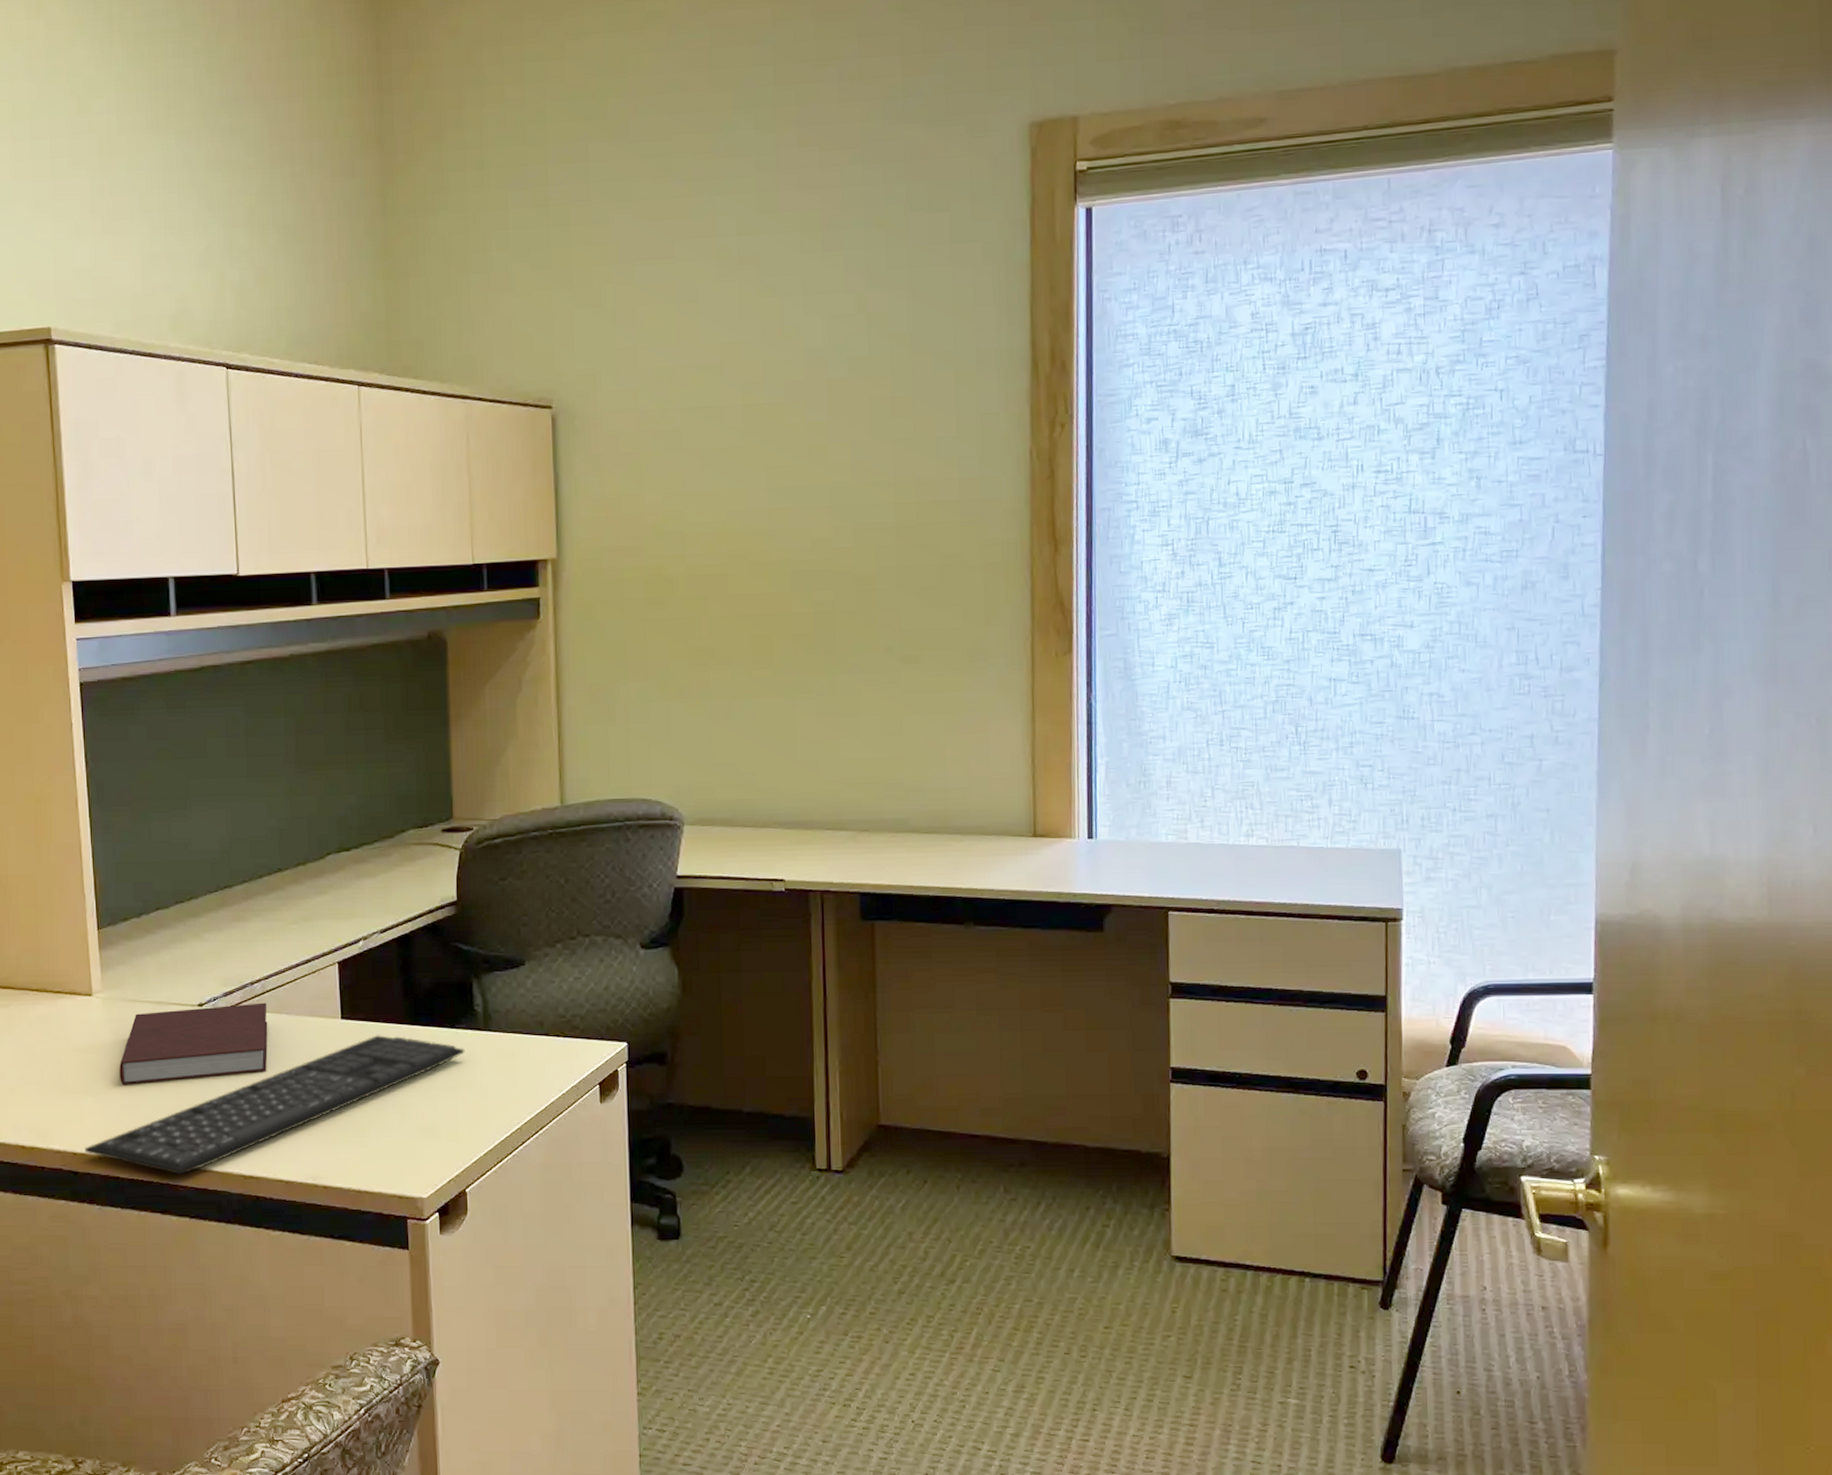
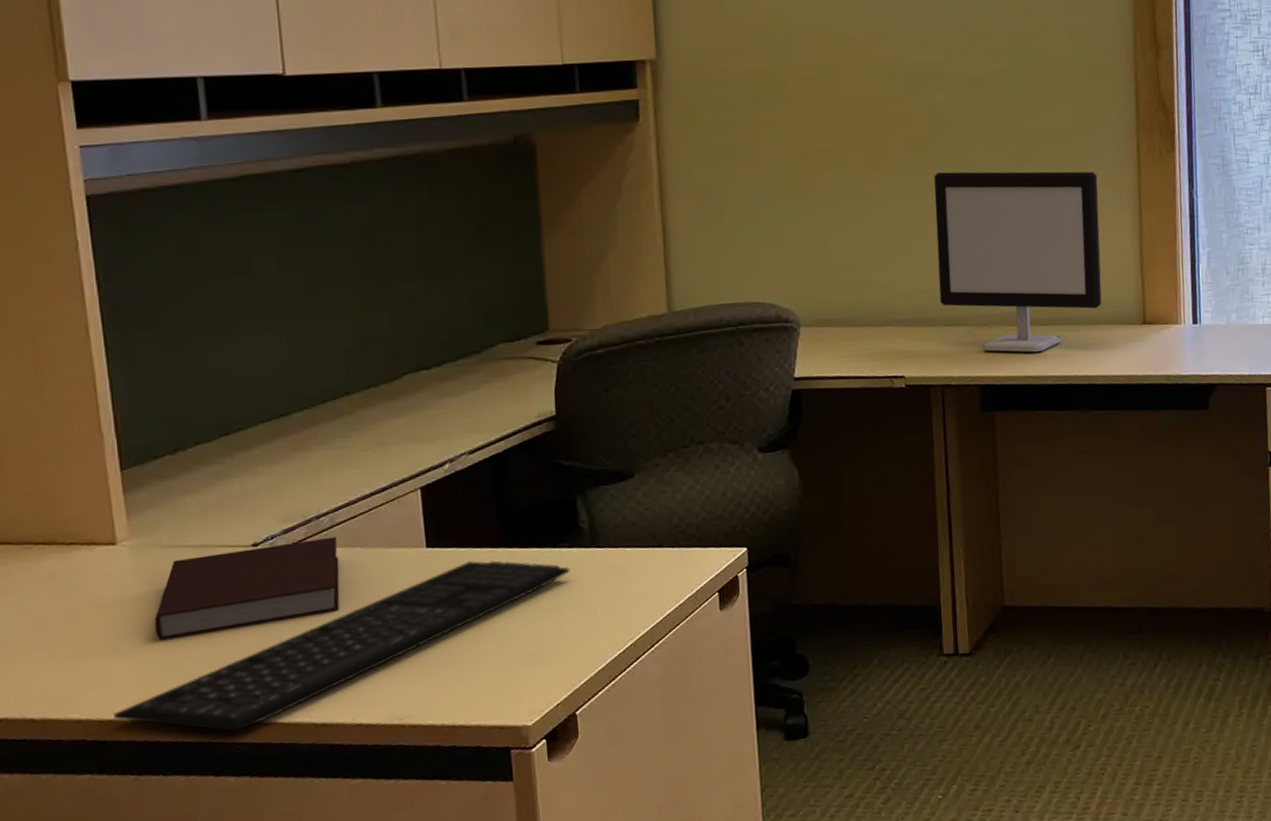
computer monitor: none [819,672,990,862] -> present [934,171,1102,353]

